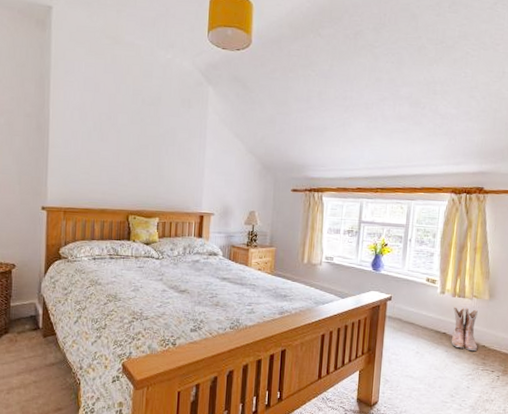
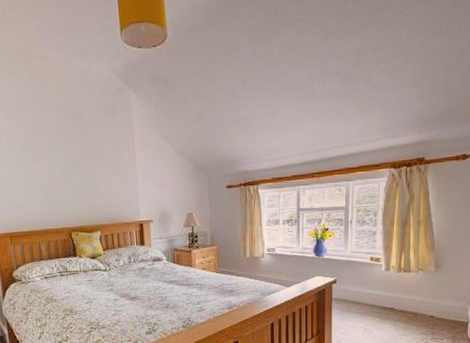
boots: present [451,307,478,352] -> none [398,281,426,323]

